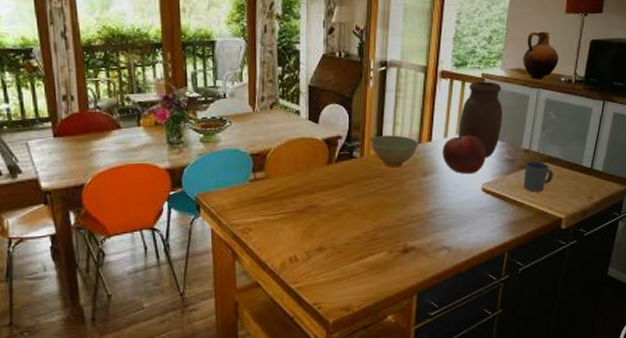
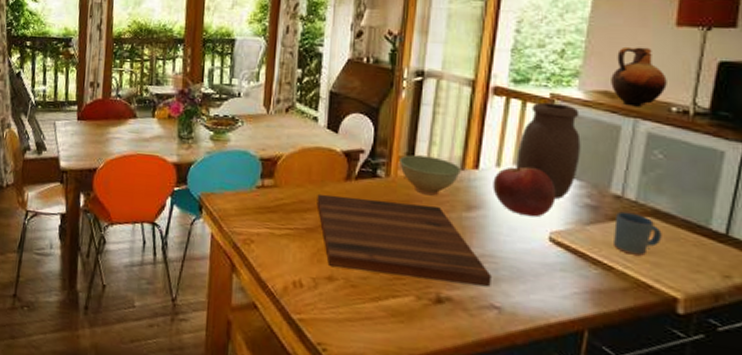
cutting board: none [304,176,443,239] -> present [317,193,491,286]

